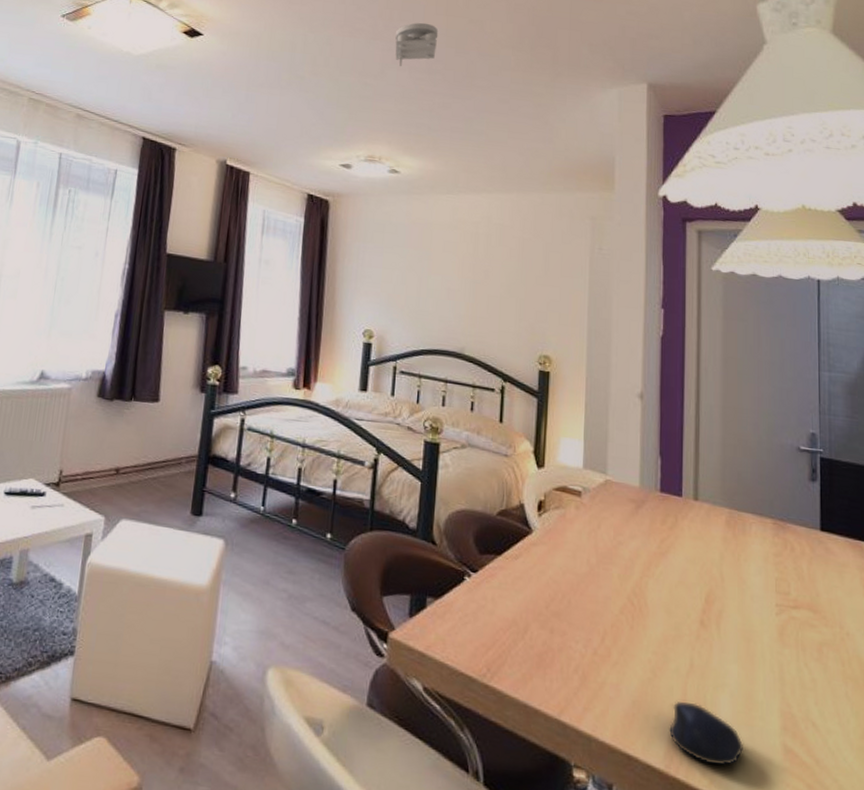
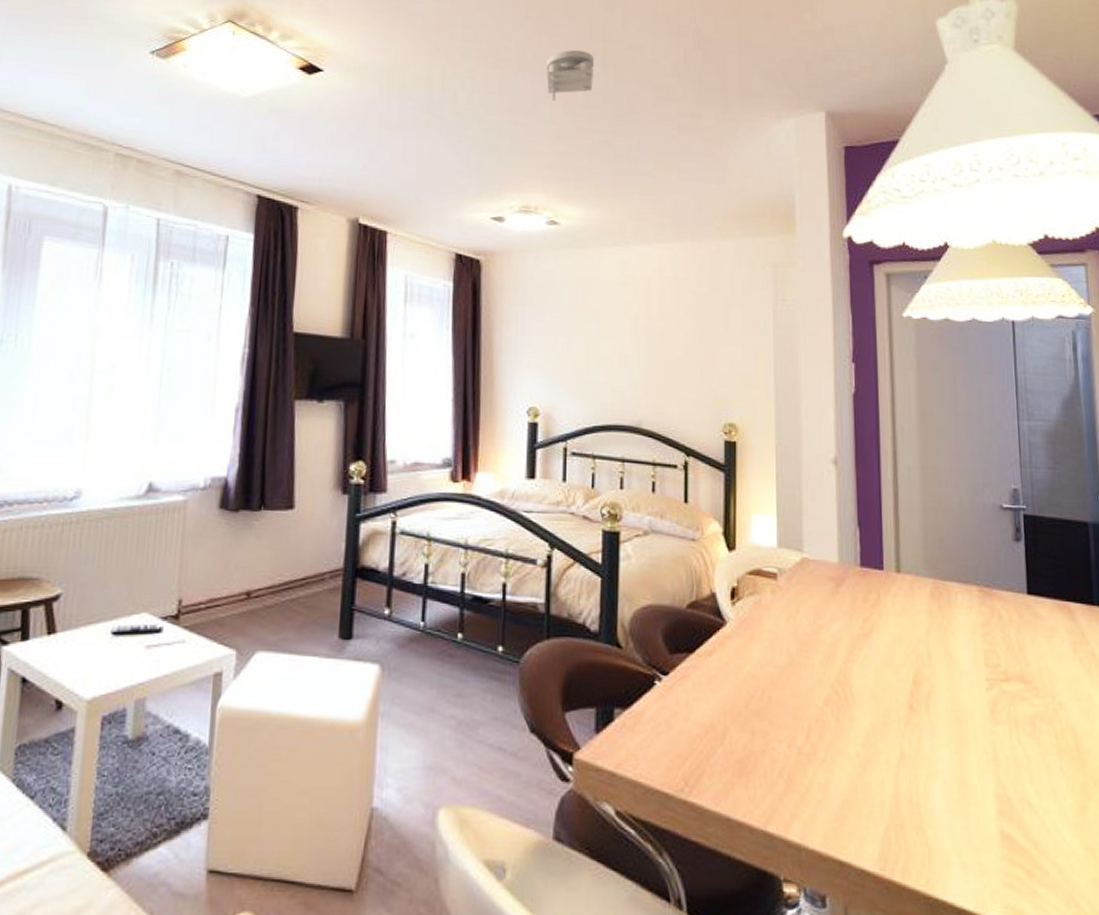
computer mouse: present [669,701,743,766] -> none [882,795,960,862]

